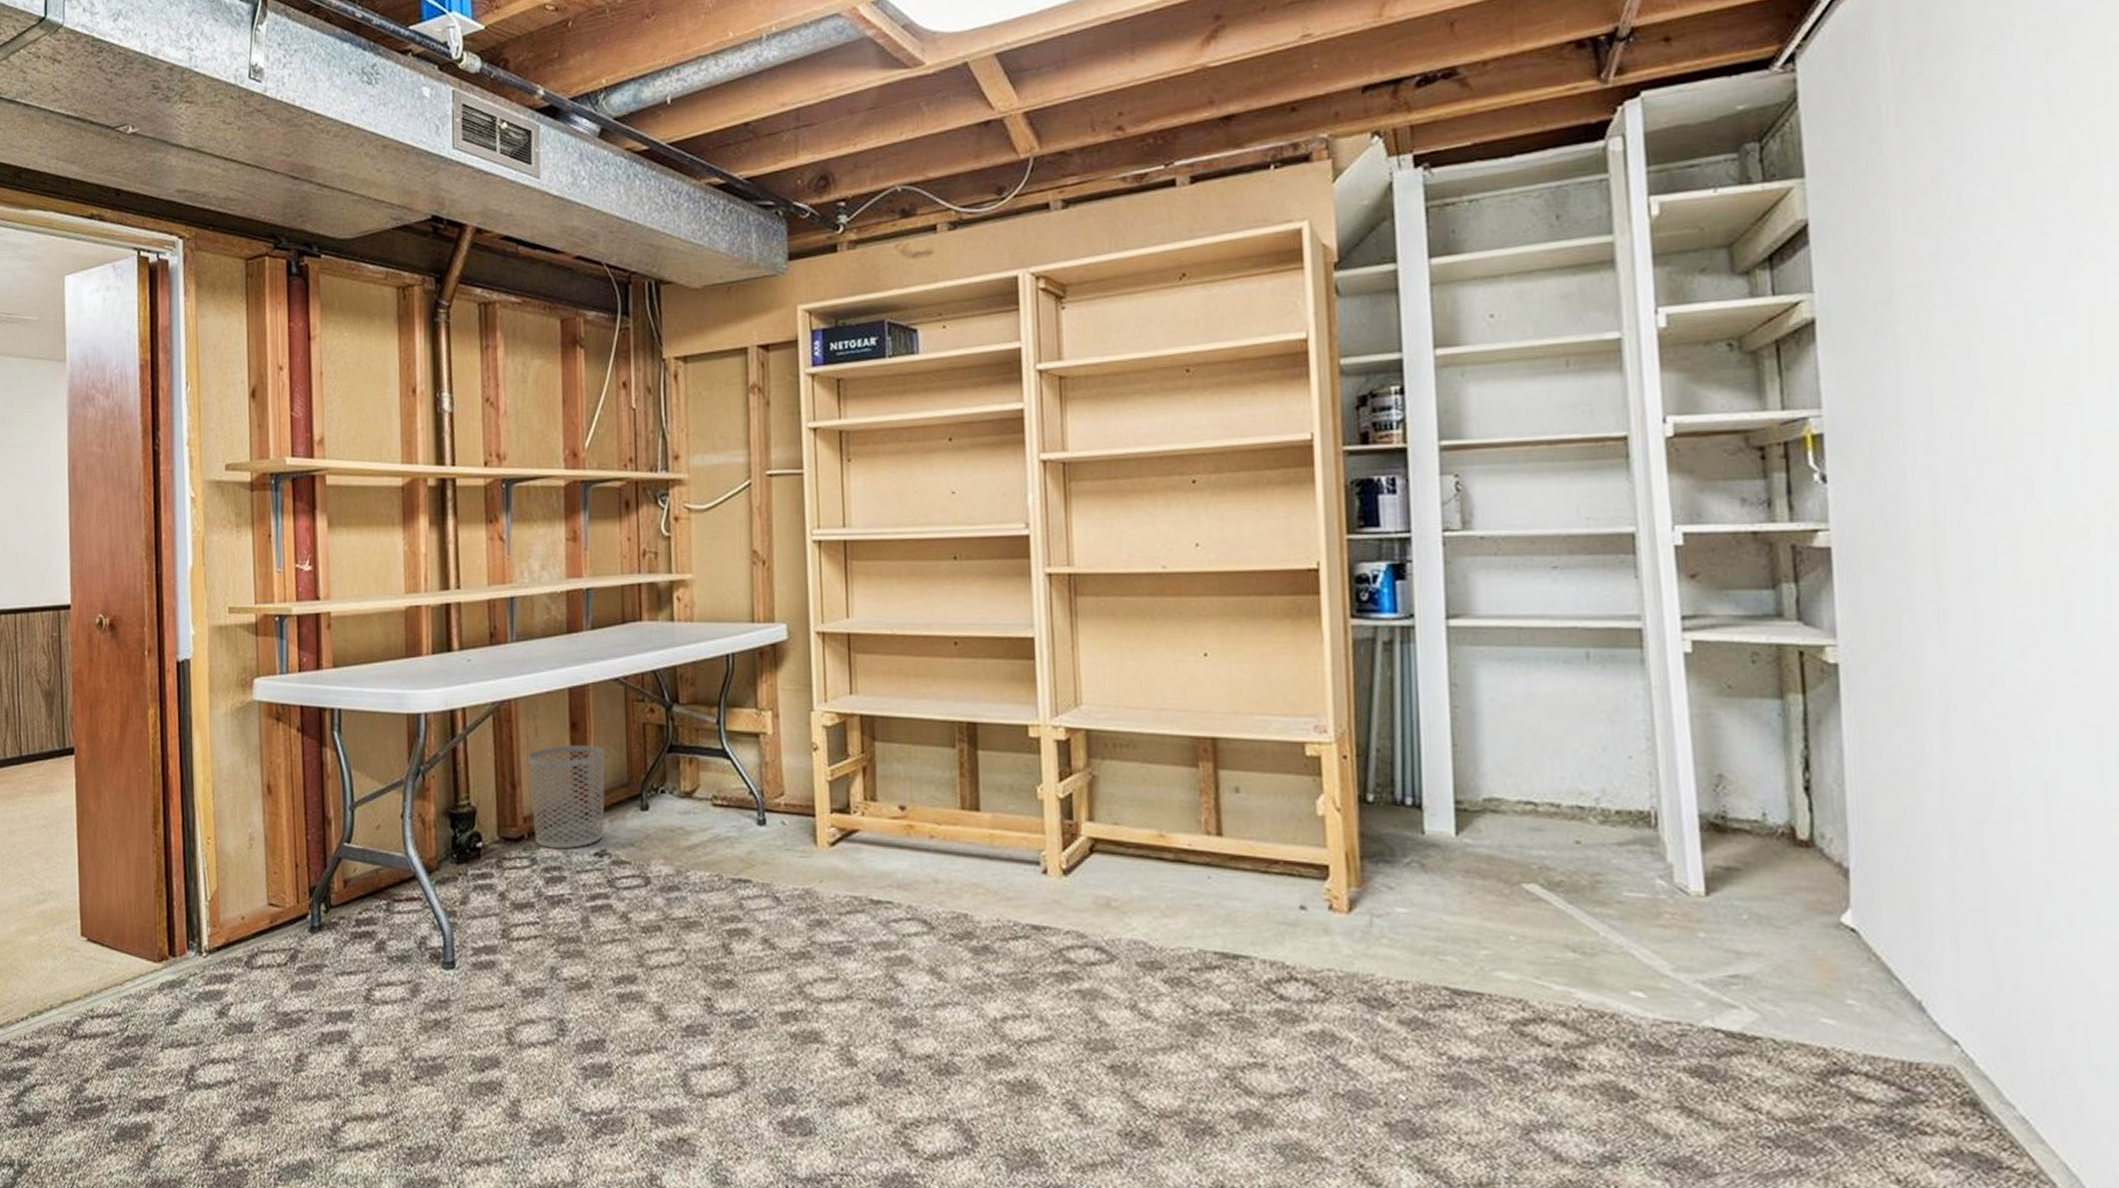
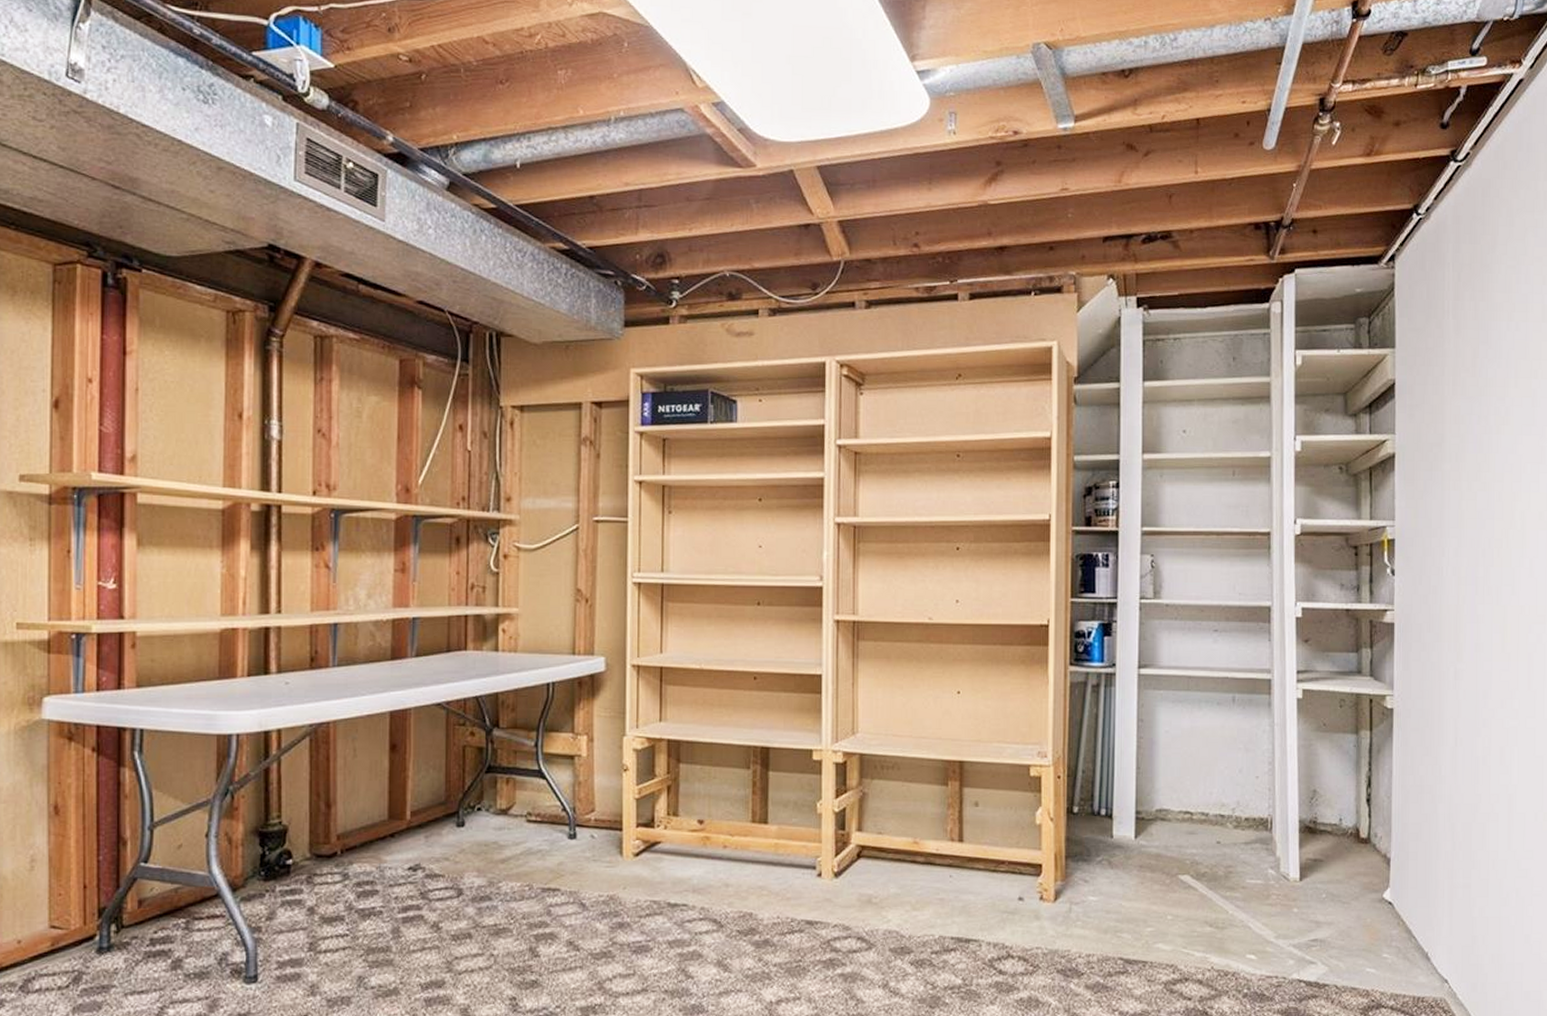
waste bin: present [528,744,605,850] -> none [345,765,423,865]

